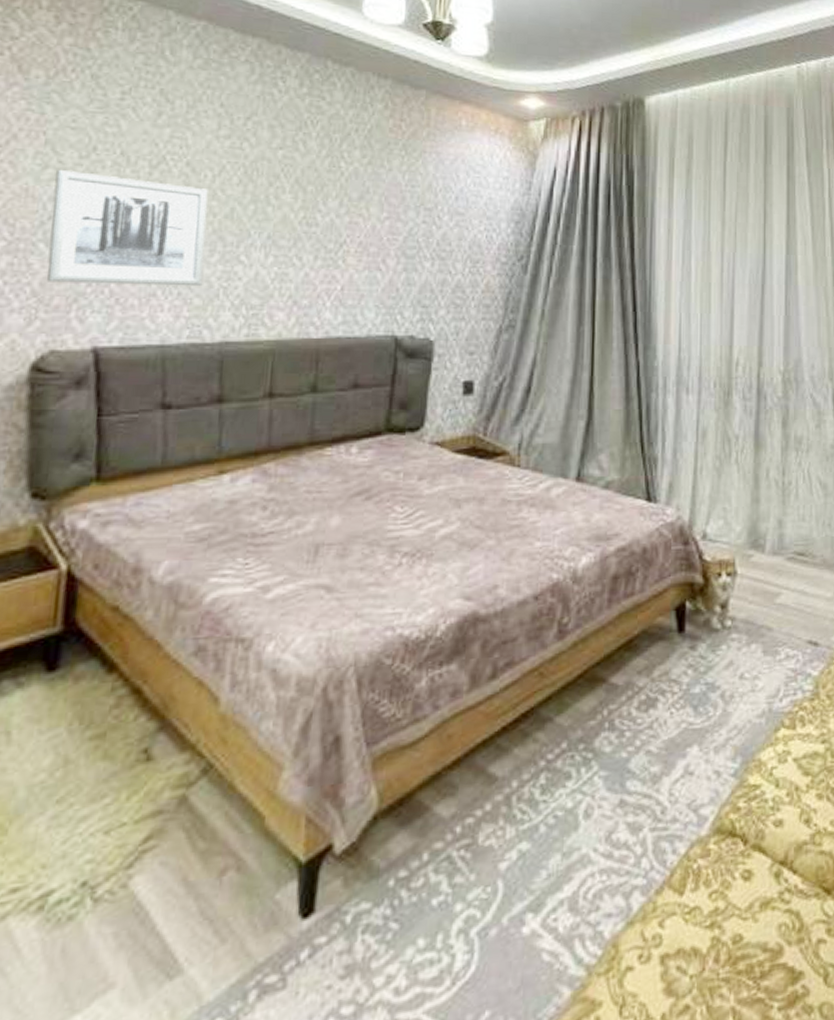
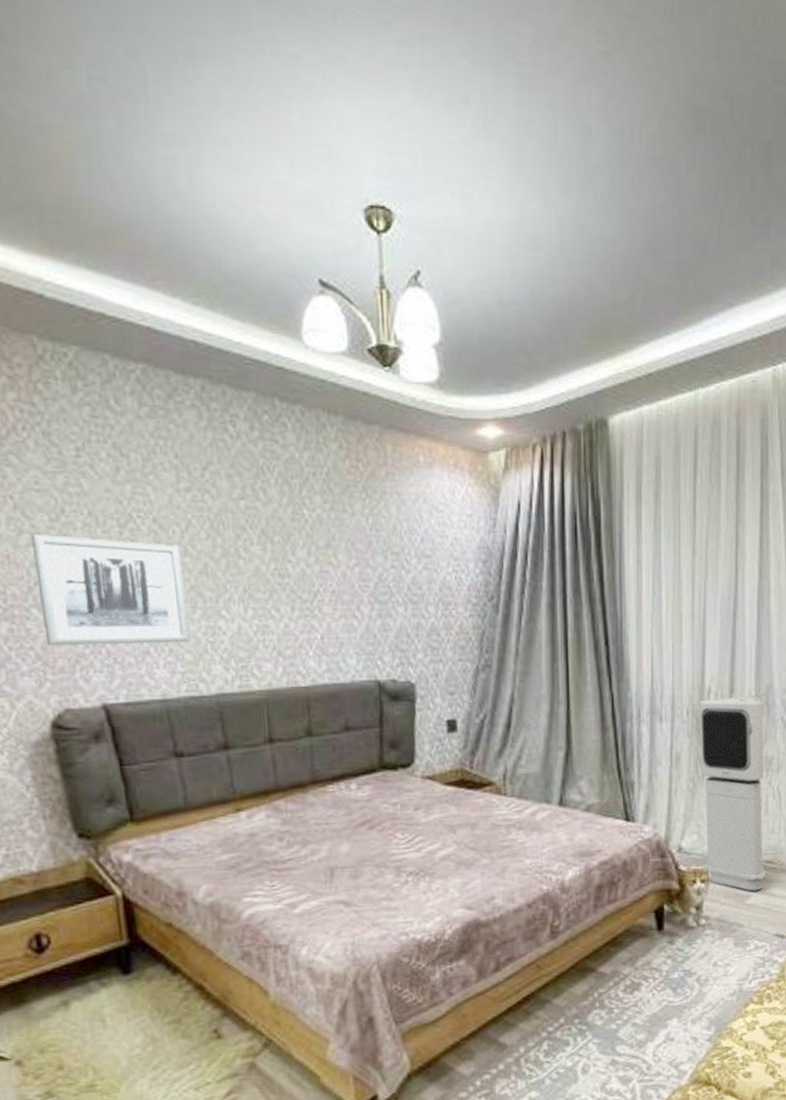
air purifier: none [726,370,798,588] -> present [699,695,767,891]

